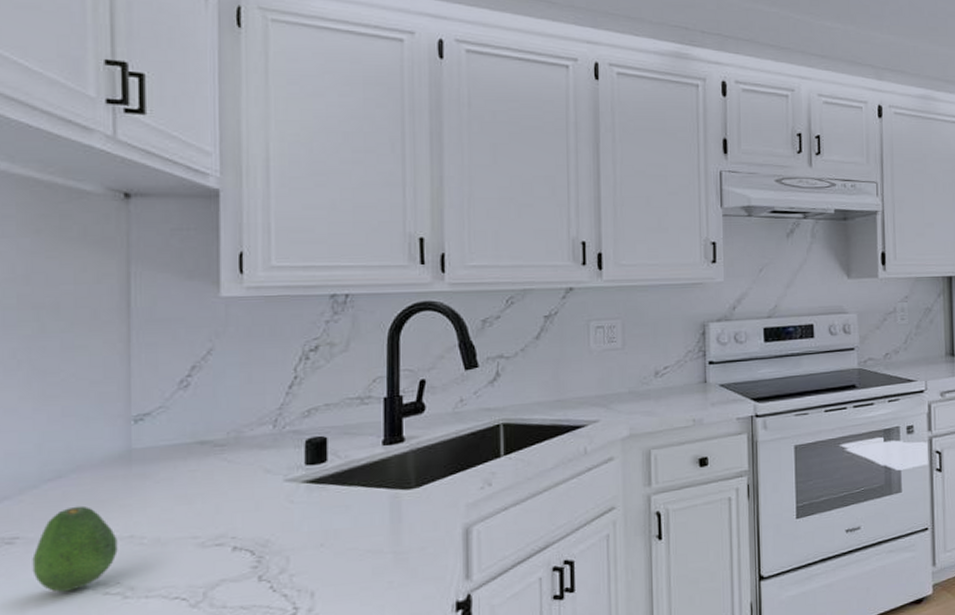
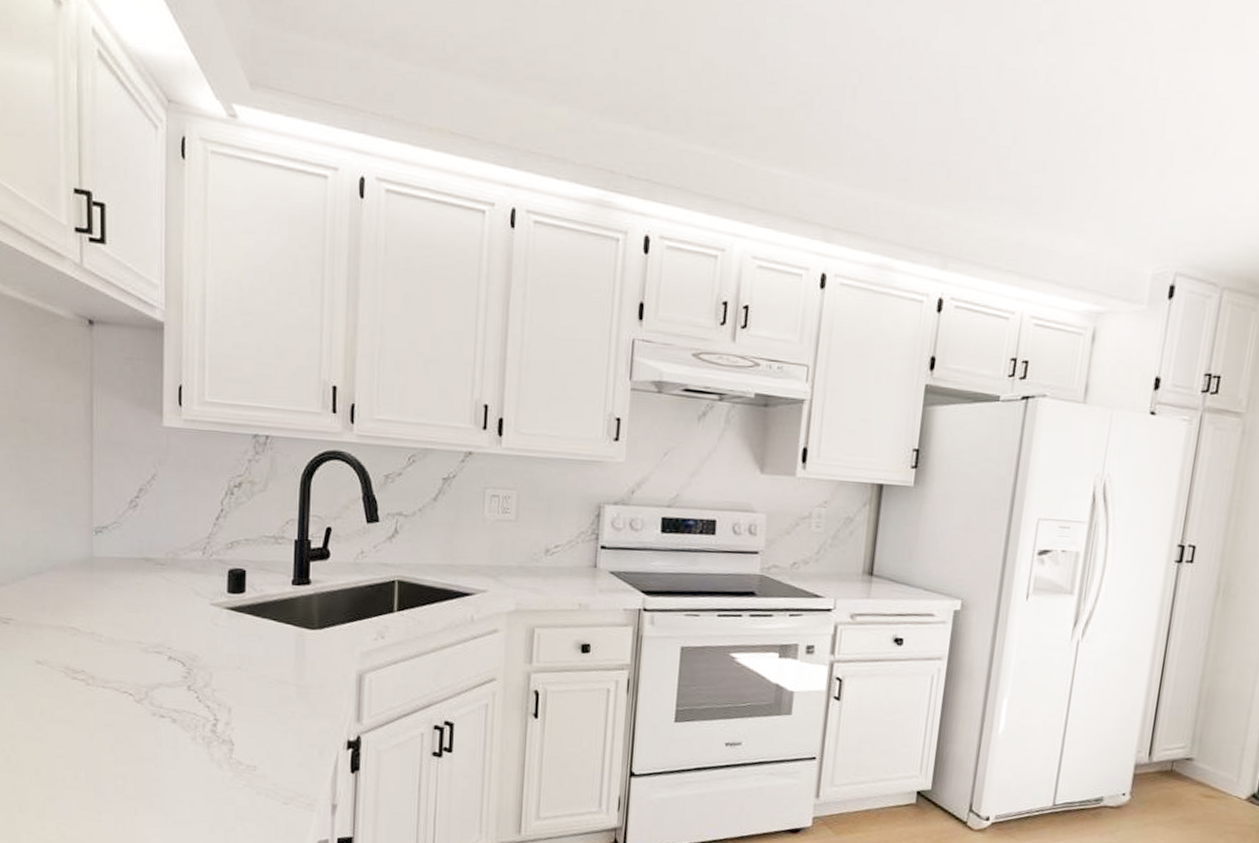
fruit: present [32,505,118,592] -> none [22,599,83,671]

